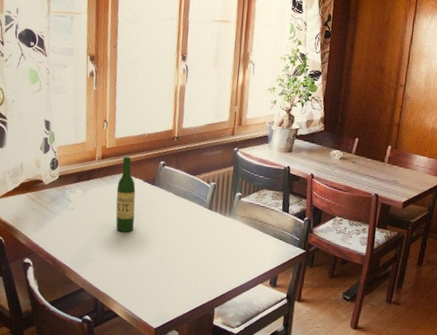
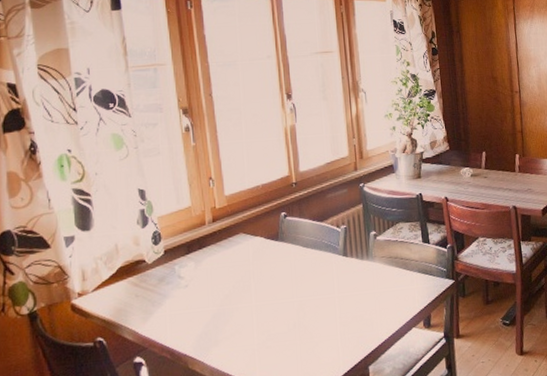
wine bottle: present [116,156,136,232] -> none [235,213,262,302]

